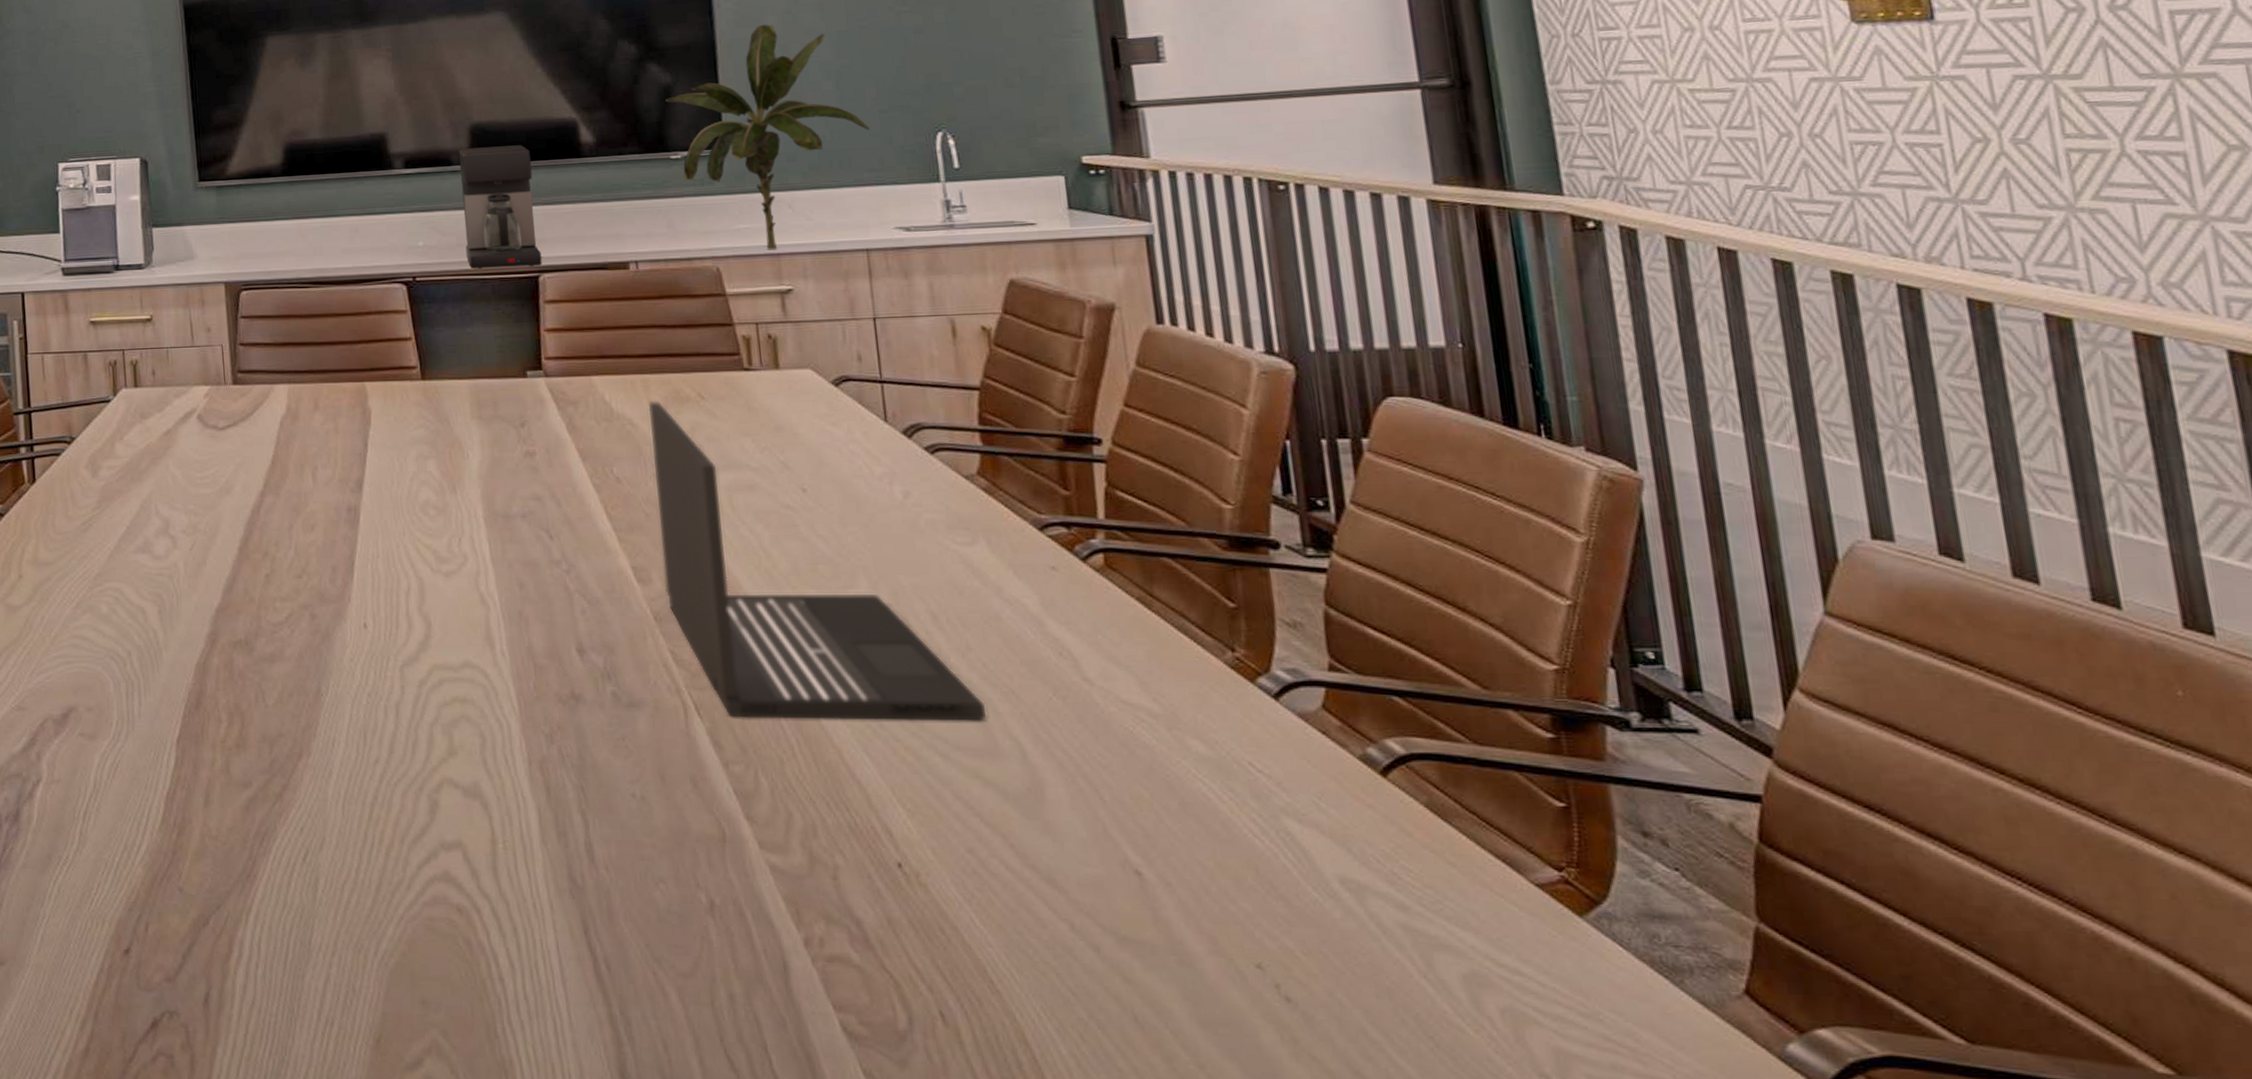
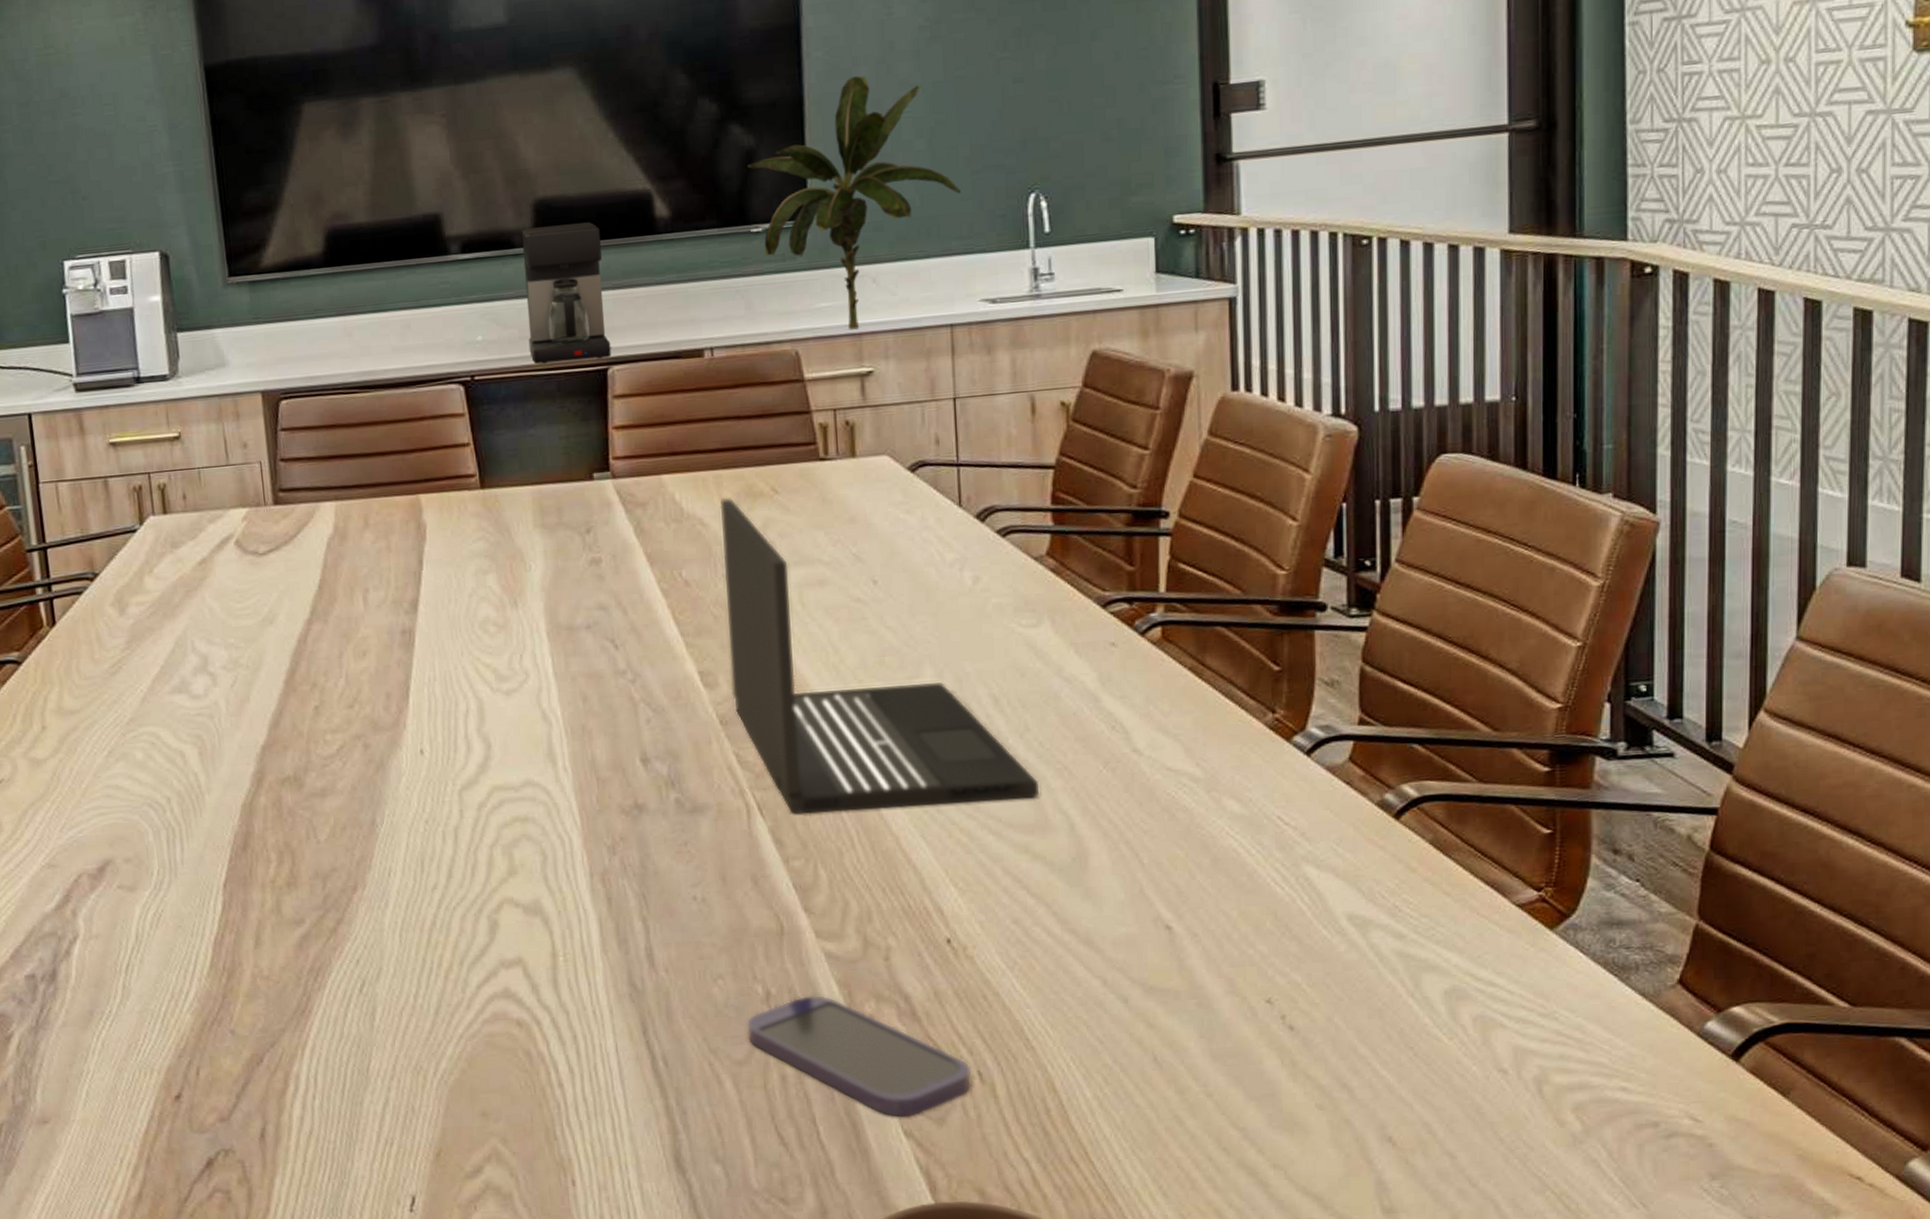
mobile phone: none [690,909,935,1054] -> present [746,994,972,1117]

